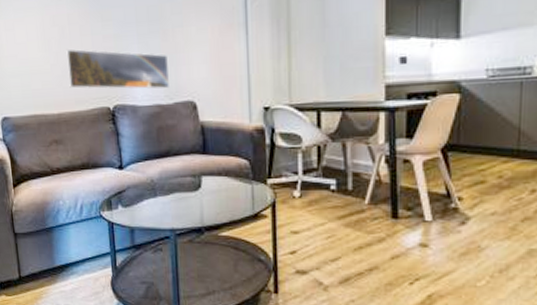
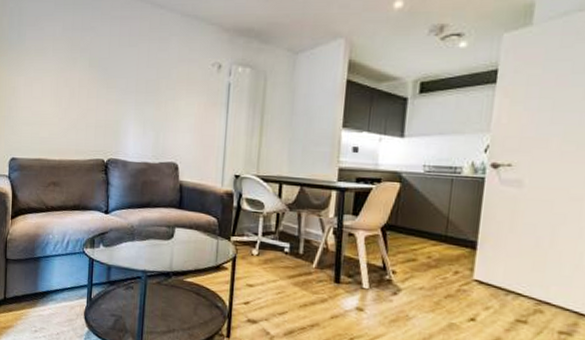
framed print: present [66,49,169,89] -> none [72,107,158,150]

